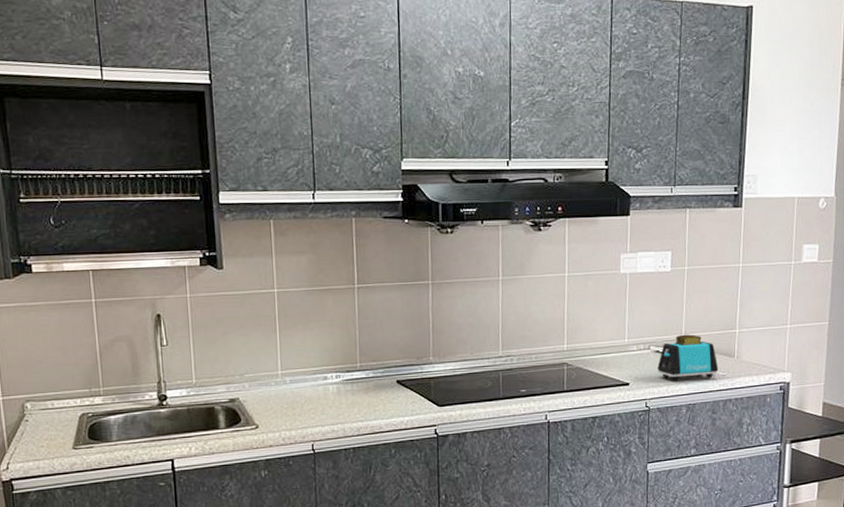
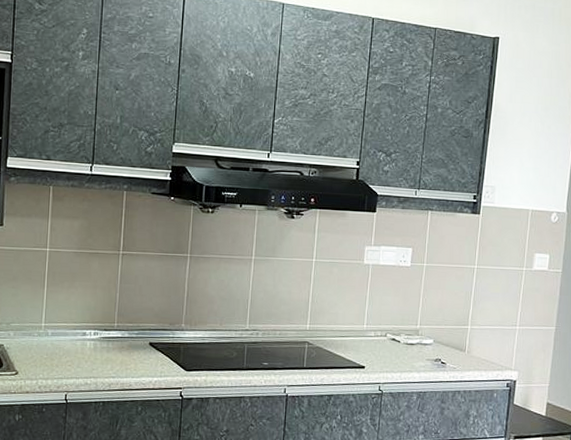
toaster: present [658,334,719,382] -> none [392,325,450,369]

